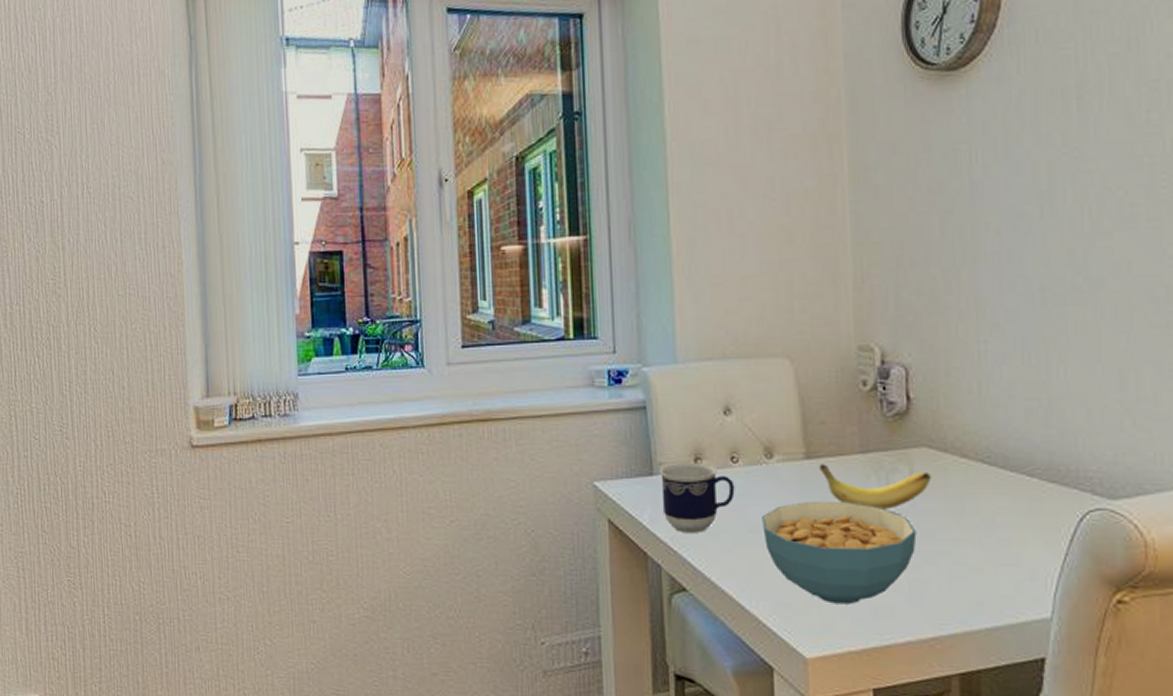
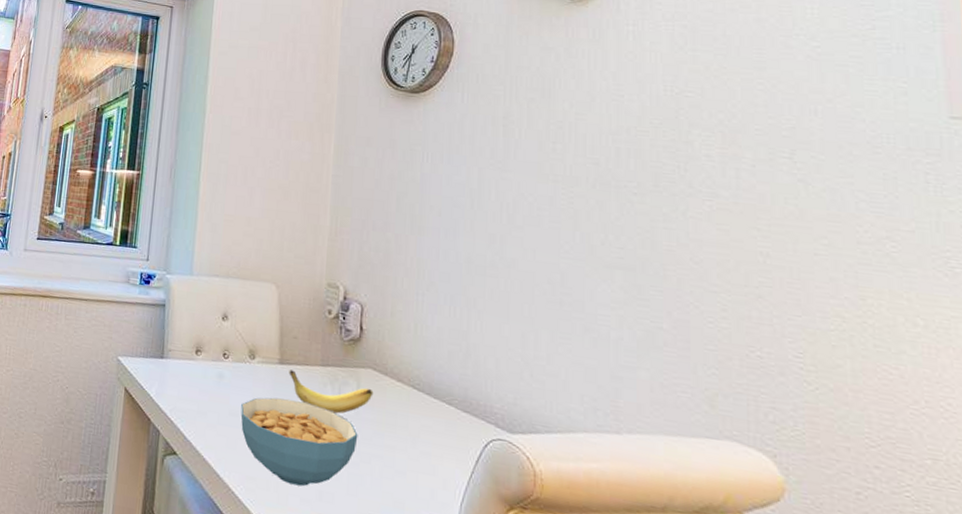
cup: present [660,462,735,534] -> none [167,351,224,410]

